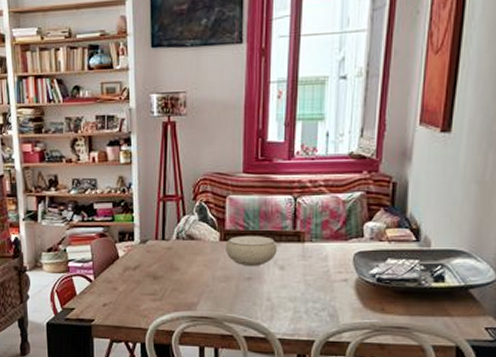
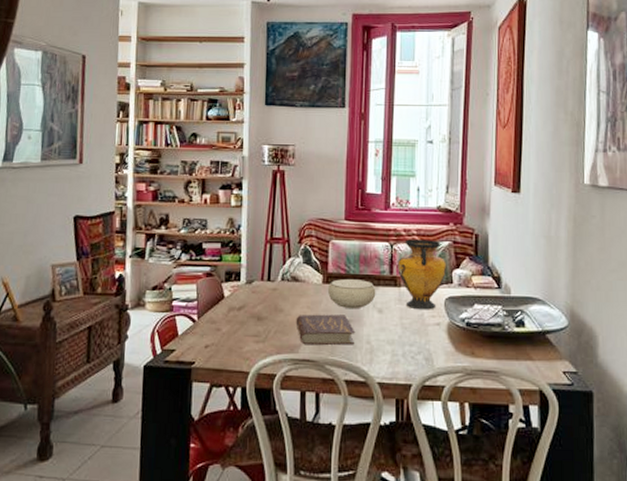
book: none [192,272,255,303] -> present [296,314,356,346]
vase: none [302,191,358,266] -> present [398,239,447,310]

